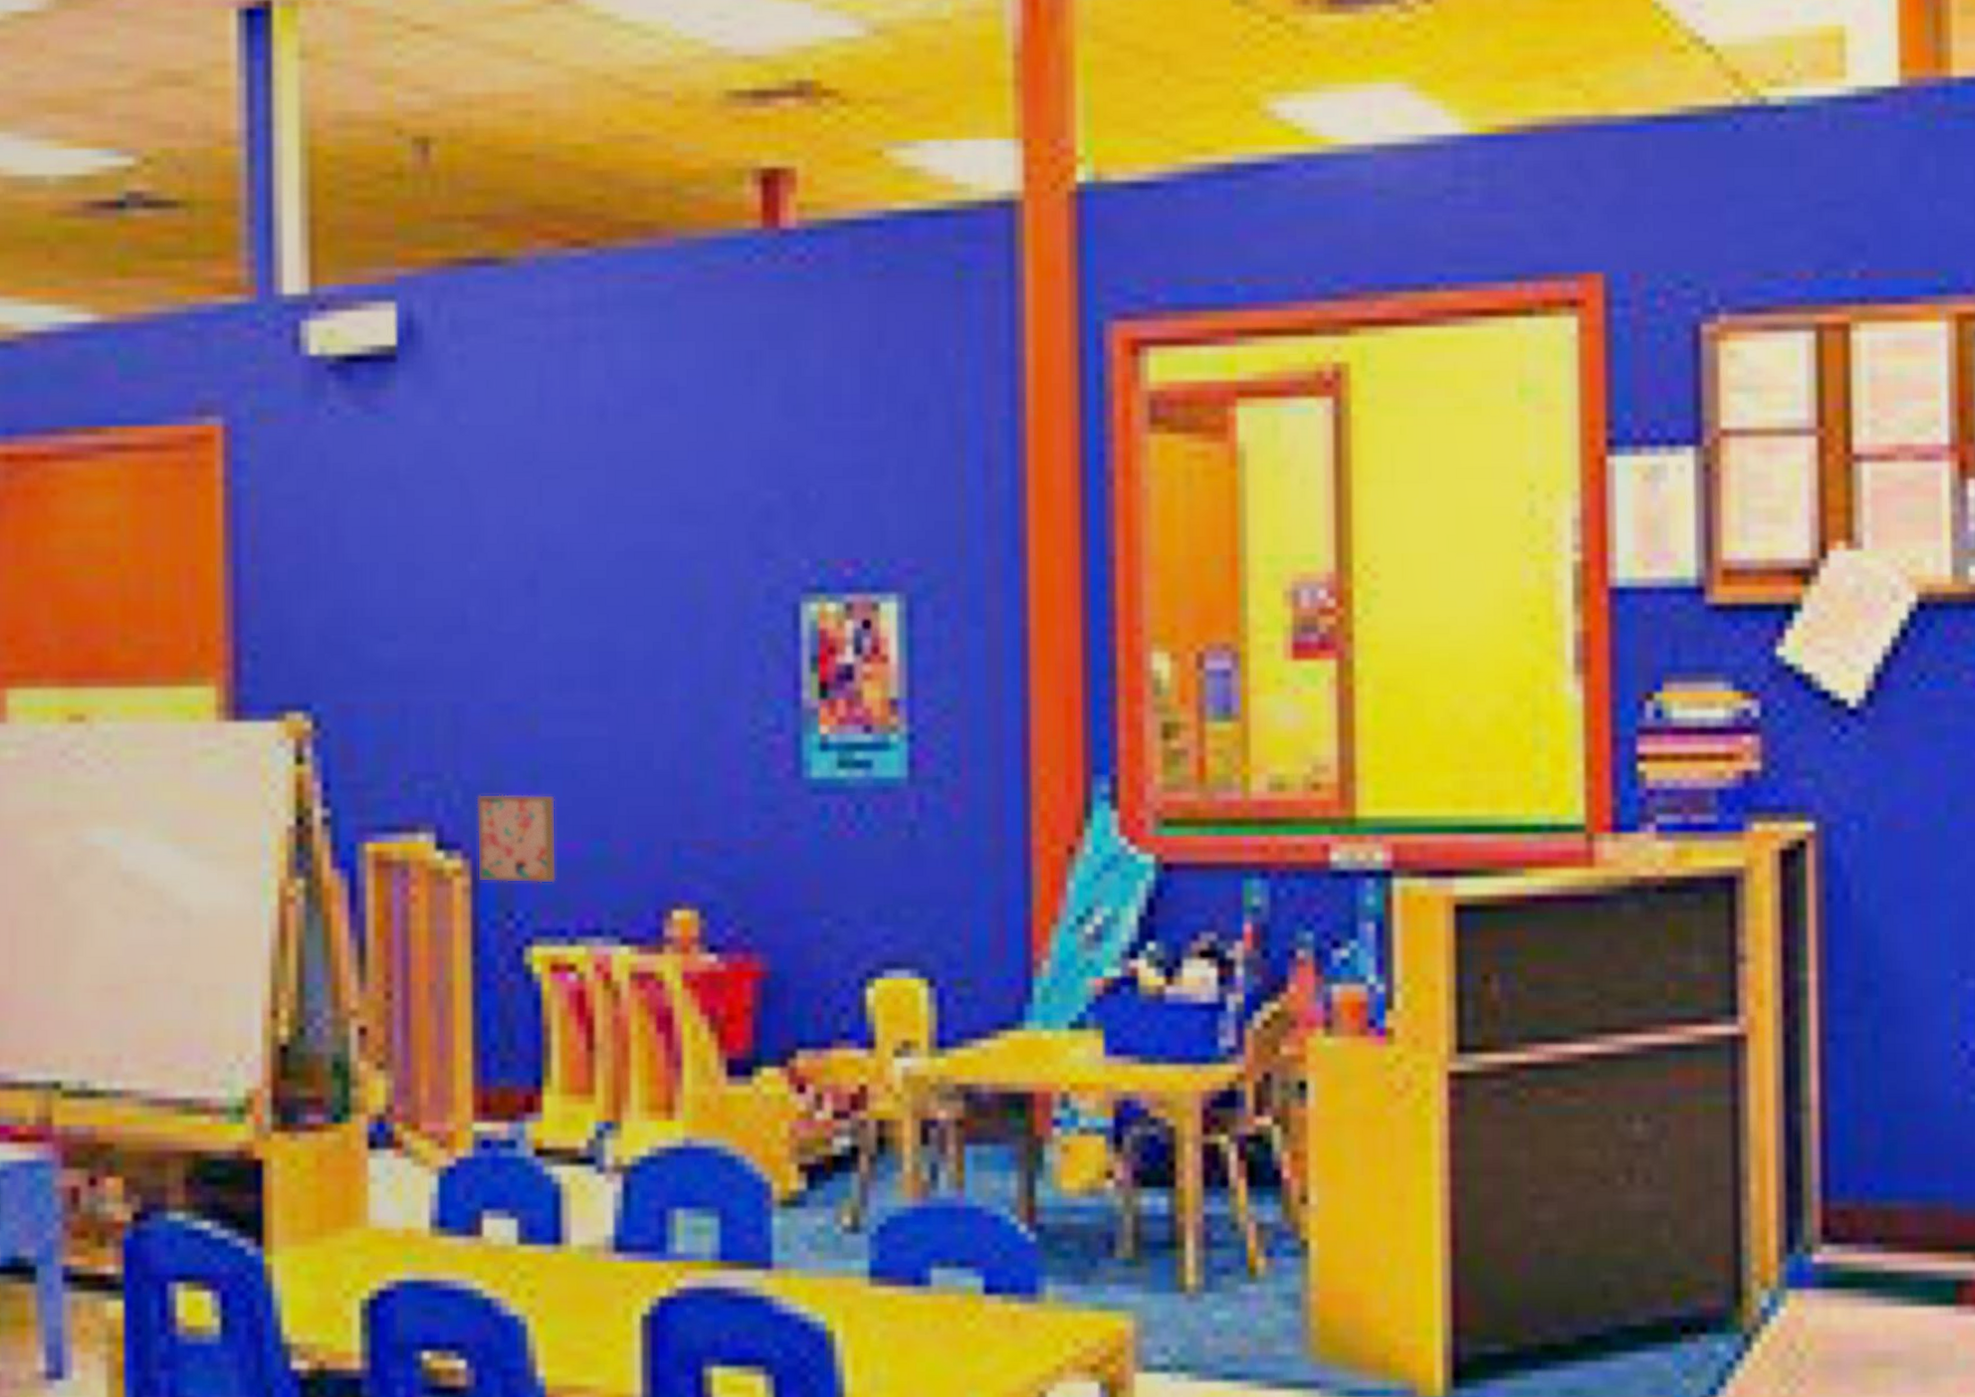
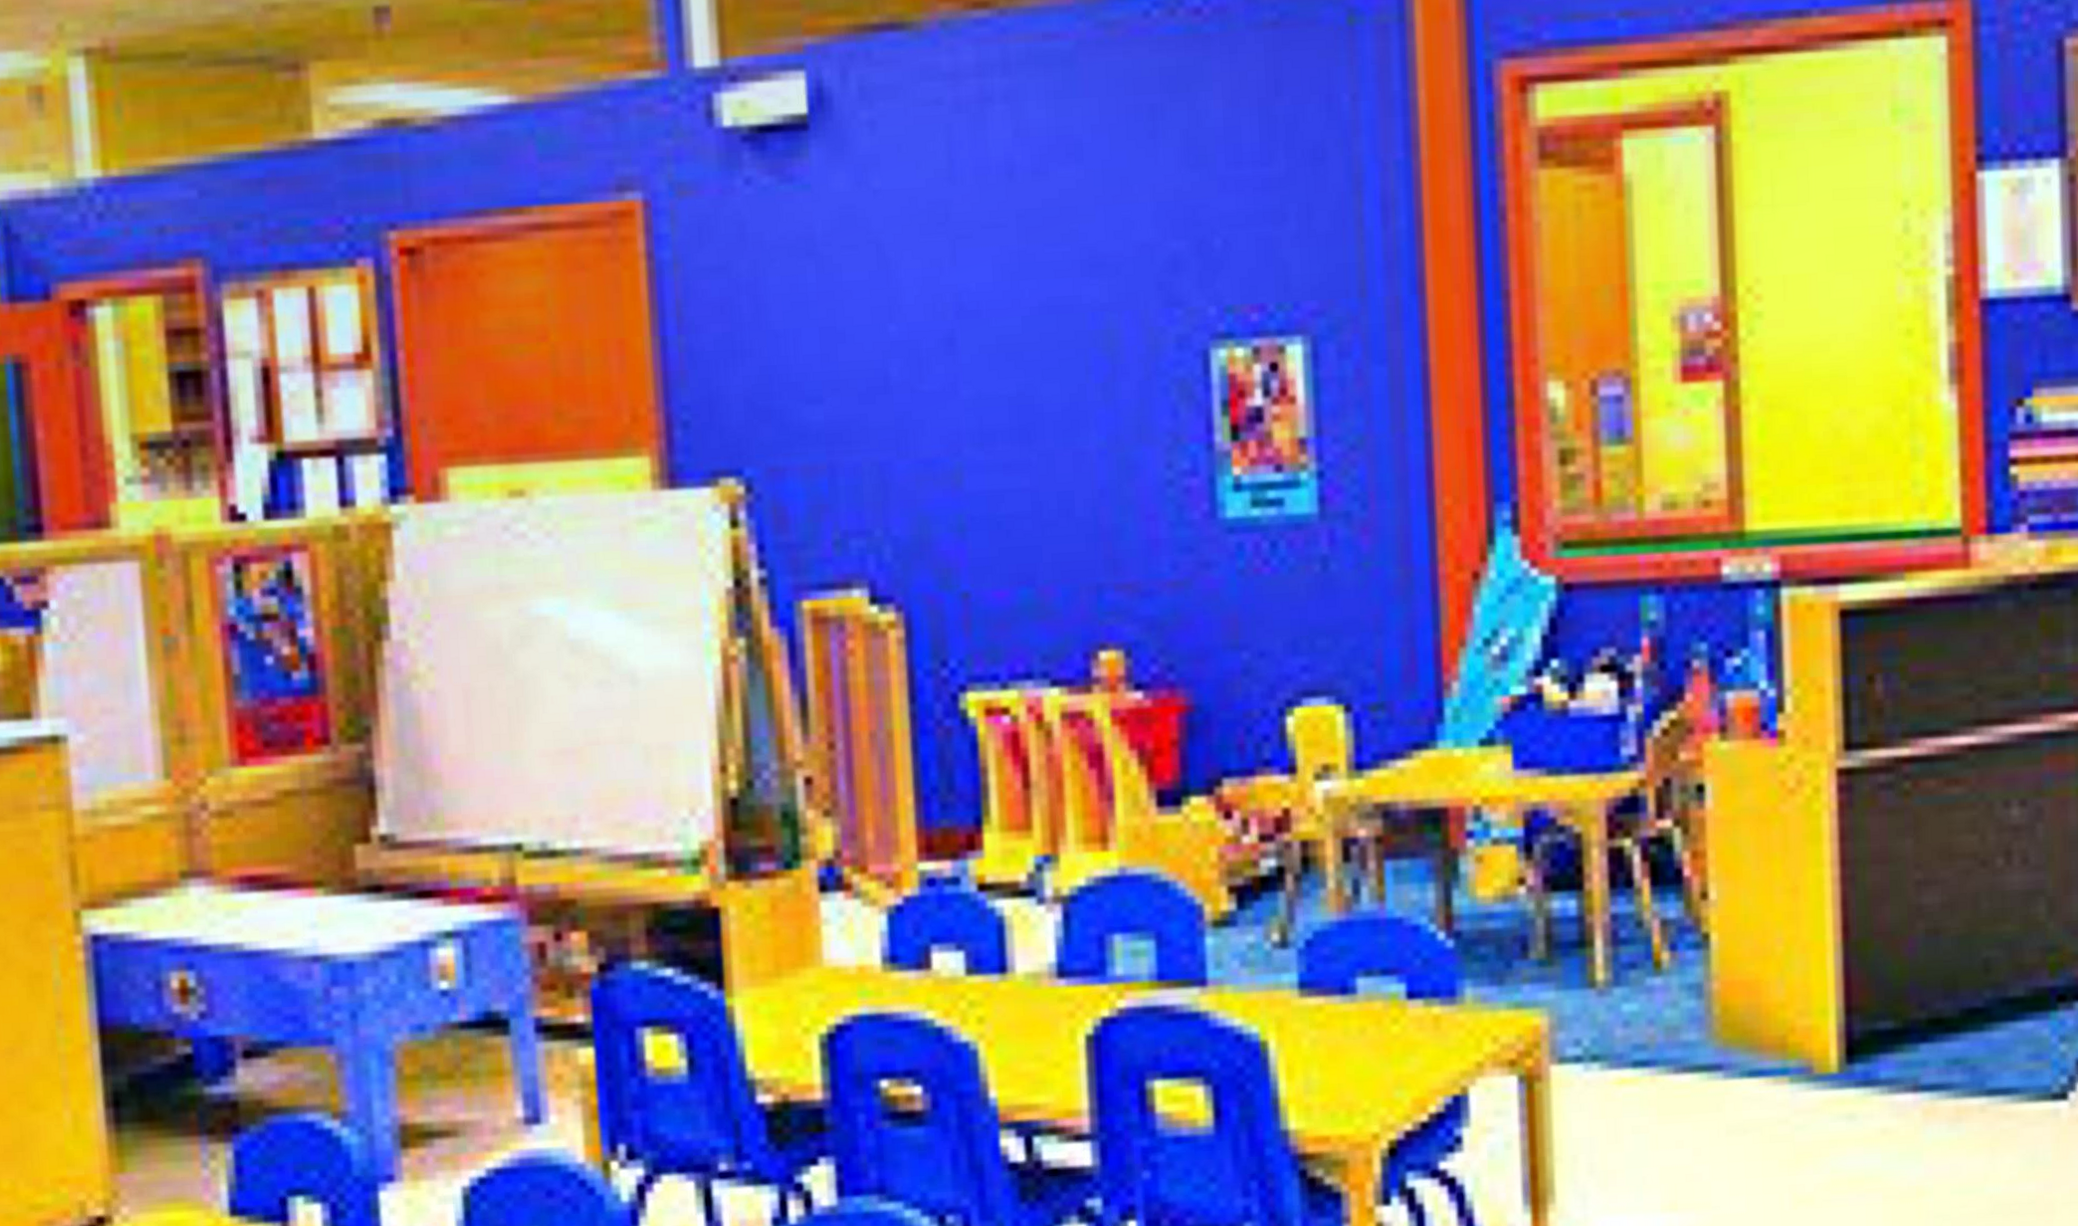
wall art: present [476,793,557,884] -> none [906,545,987,633]

